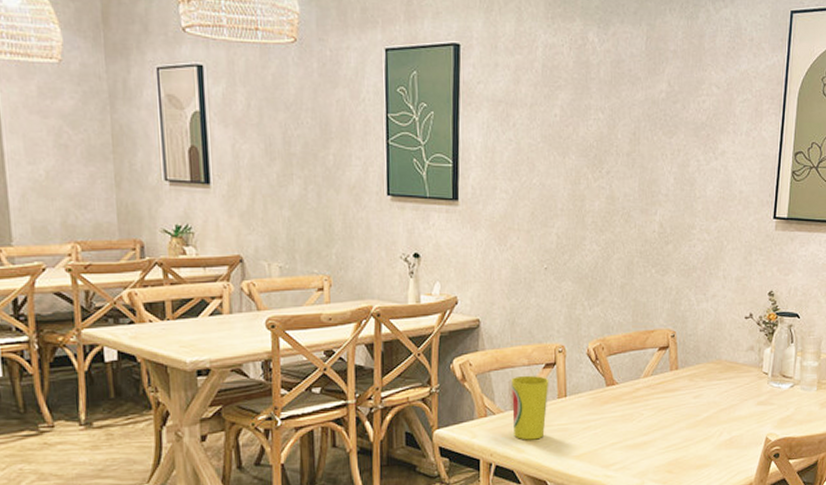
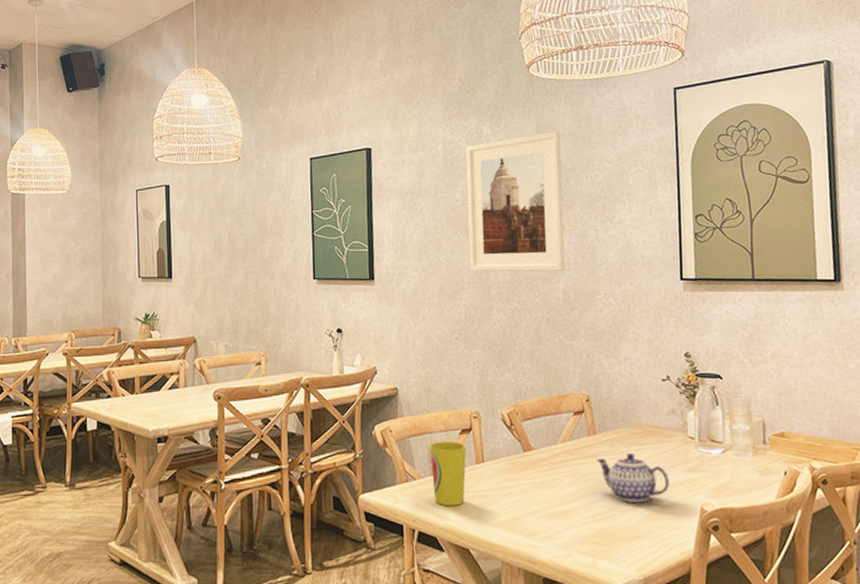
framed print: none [564,46,671,202] -> present [466,131,566,272]
teapot: none [675,387,741,434] -> present [595,452,670,502]

